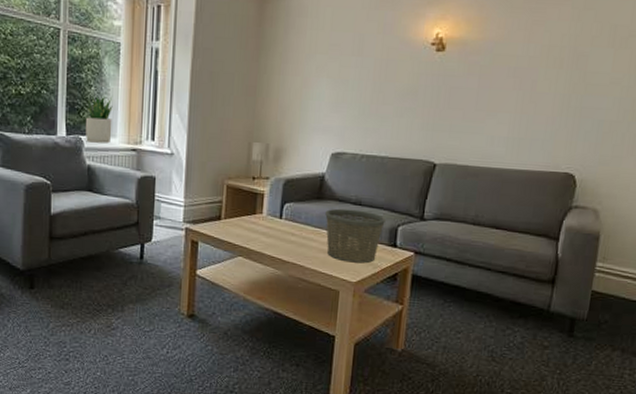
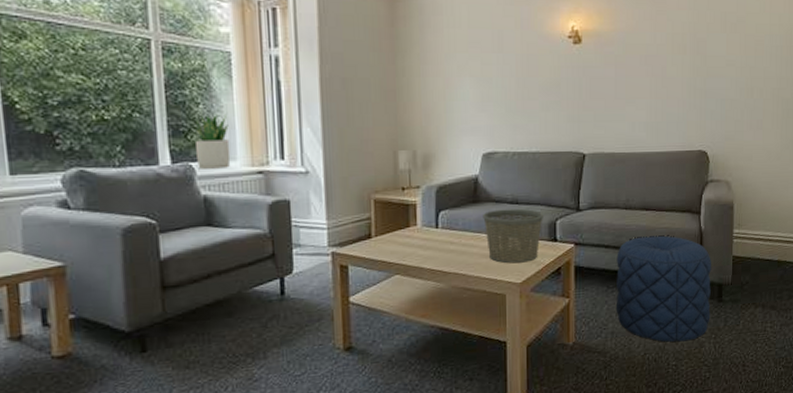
pouf: none [451,255,566,372] -> present [615,235,711,342]

